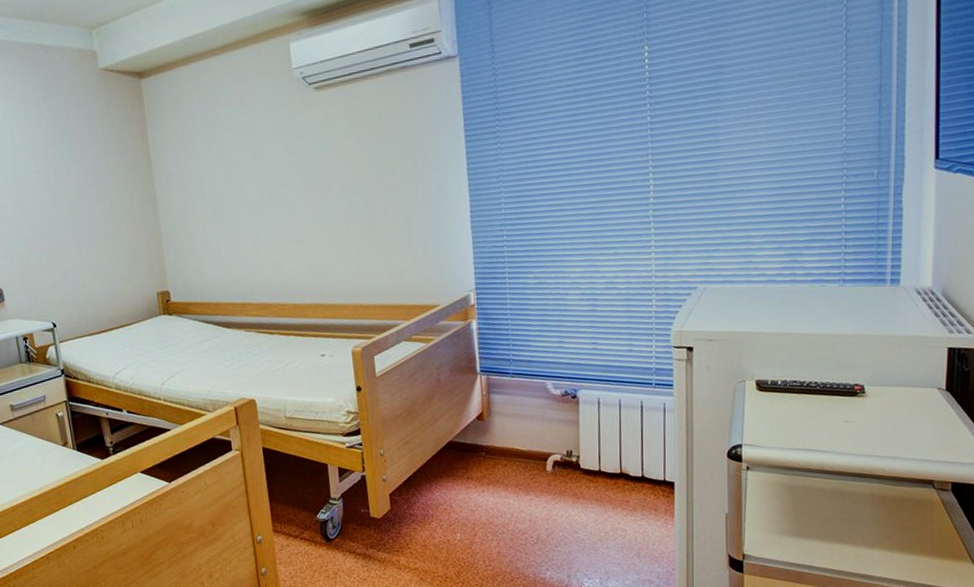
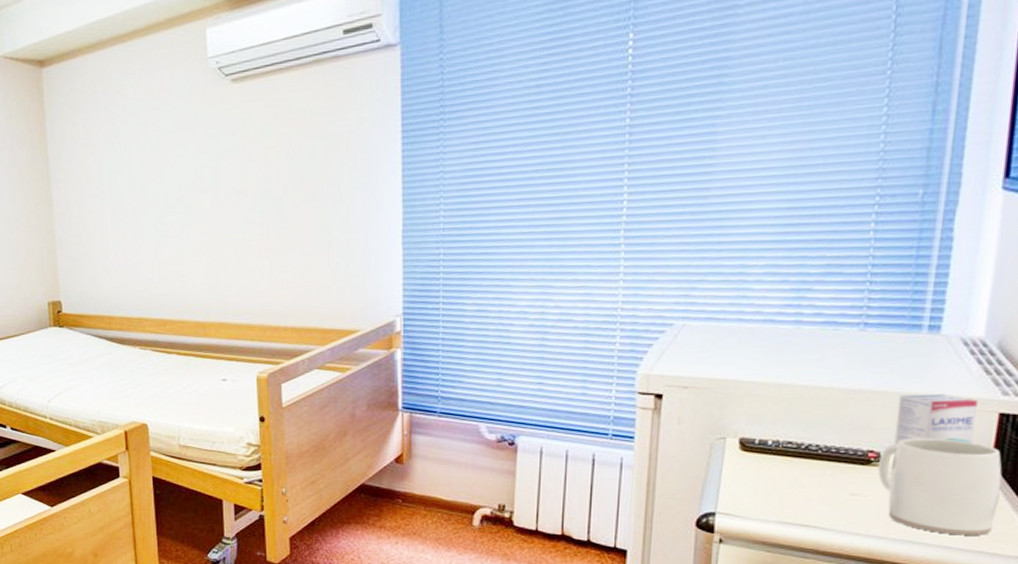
mug: none [862,370,954,450] -> present [877,437,1003,535]
medicine box: none [872,334,933,393] -> present [891,393,979,462]

